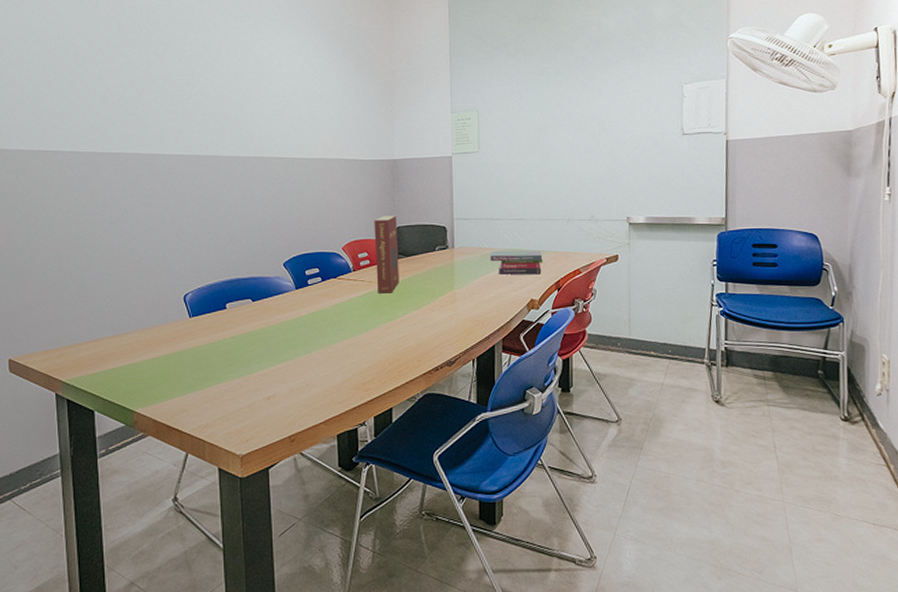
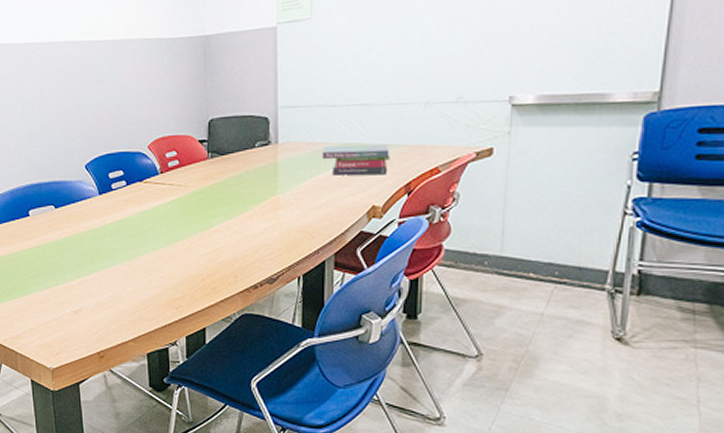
book: present [374,215,399,294] -> none [183,105,213,199]

